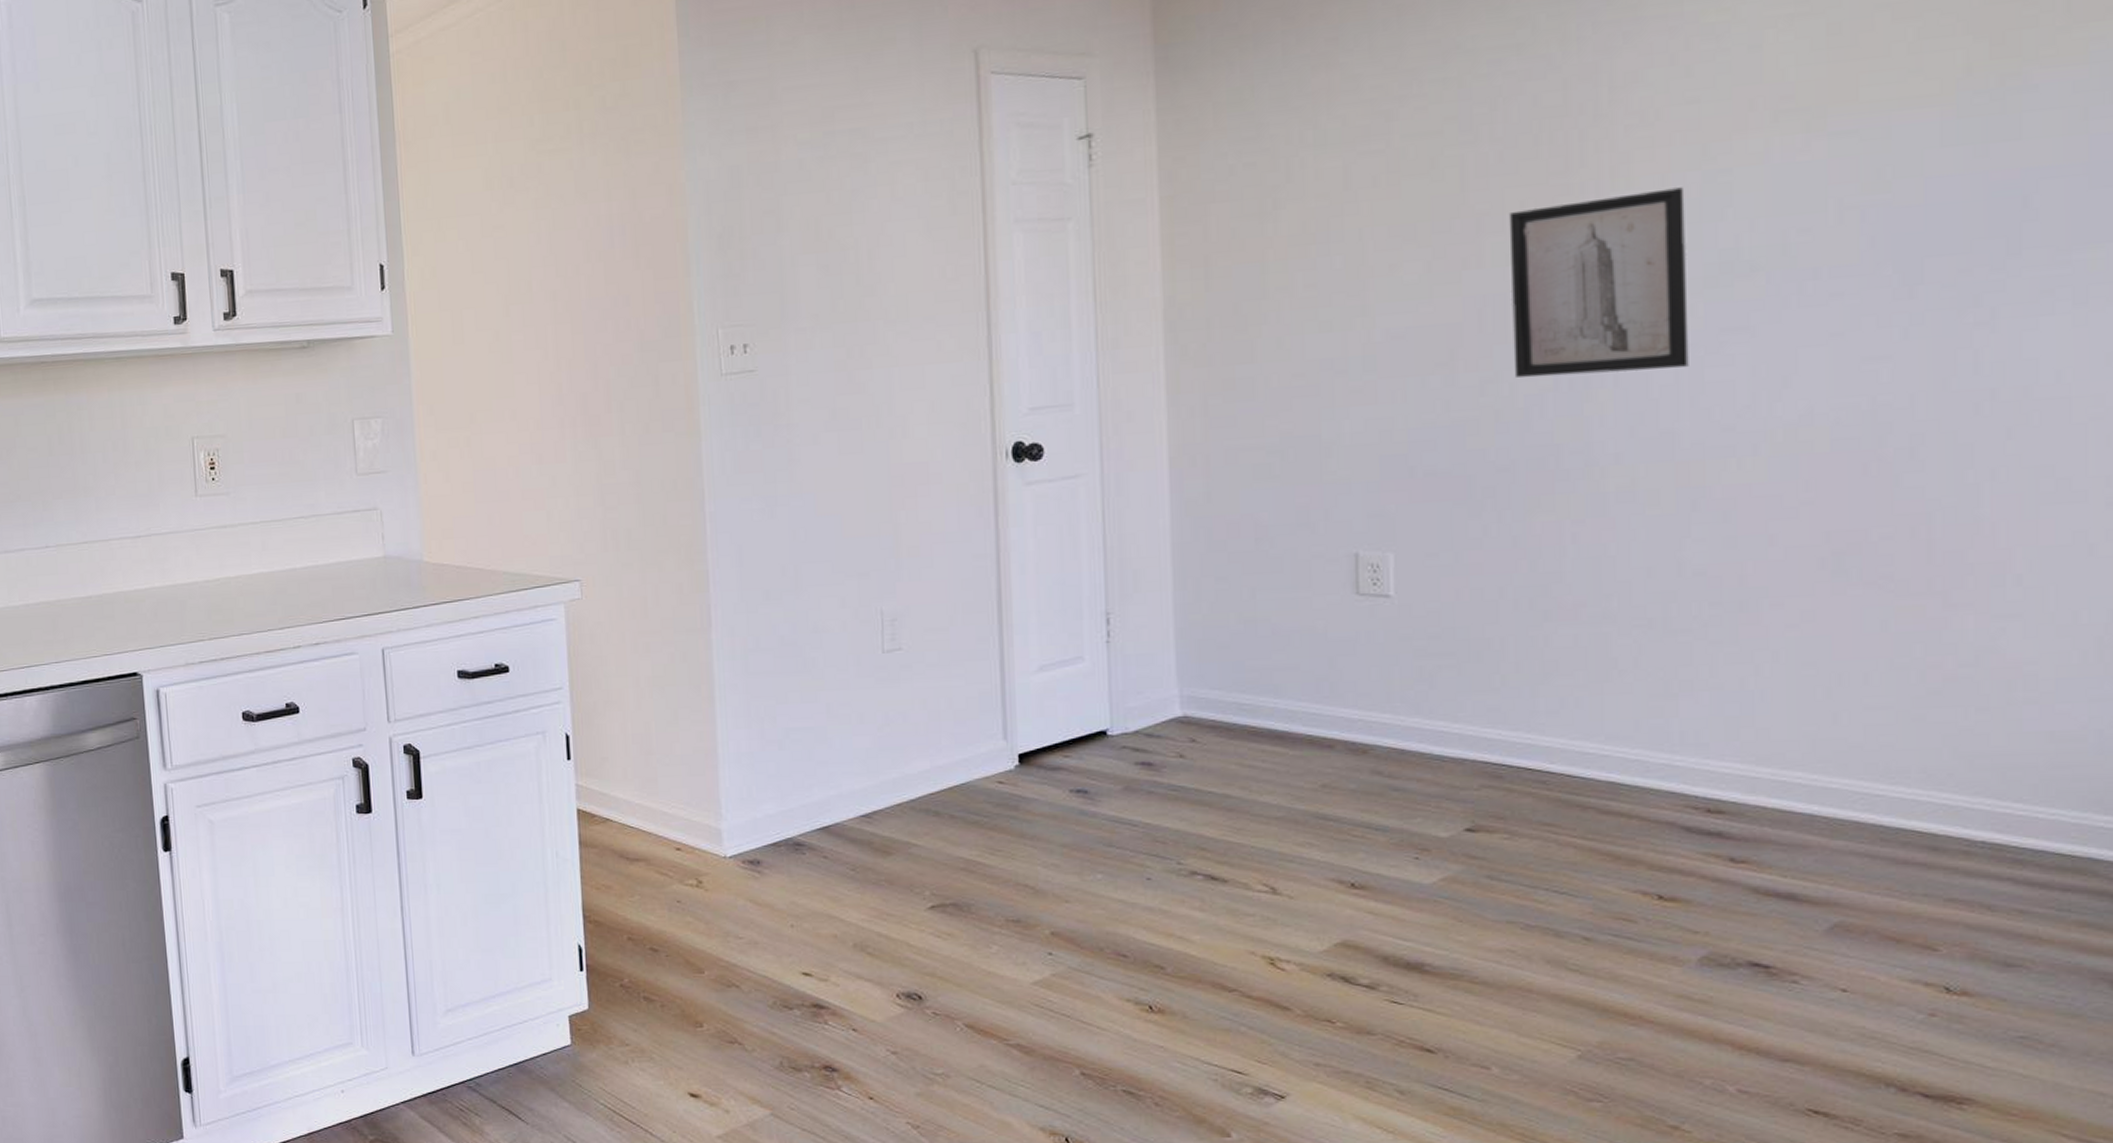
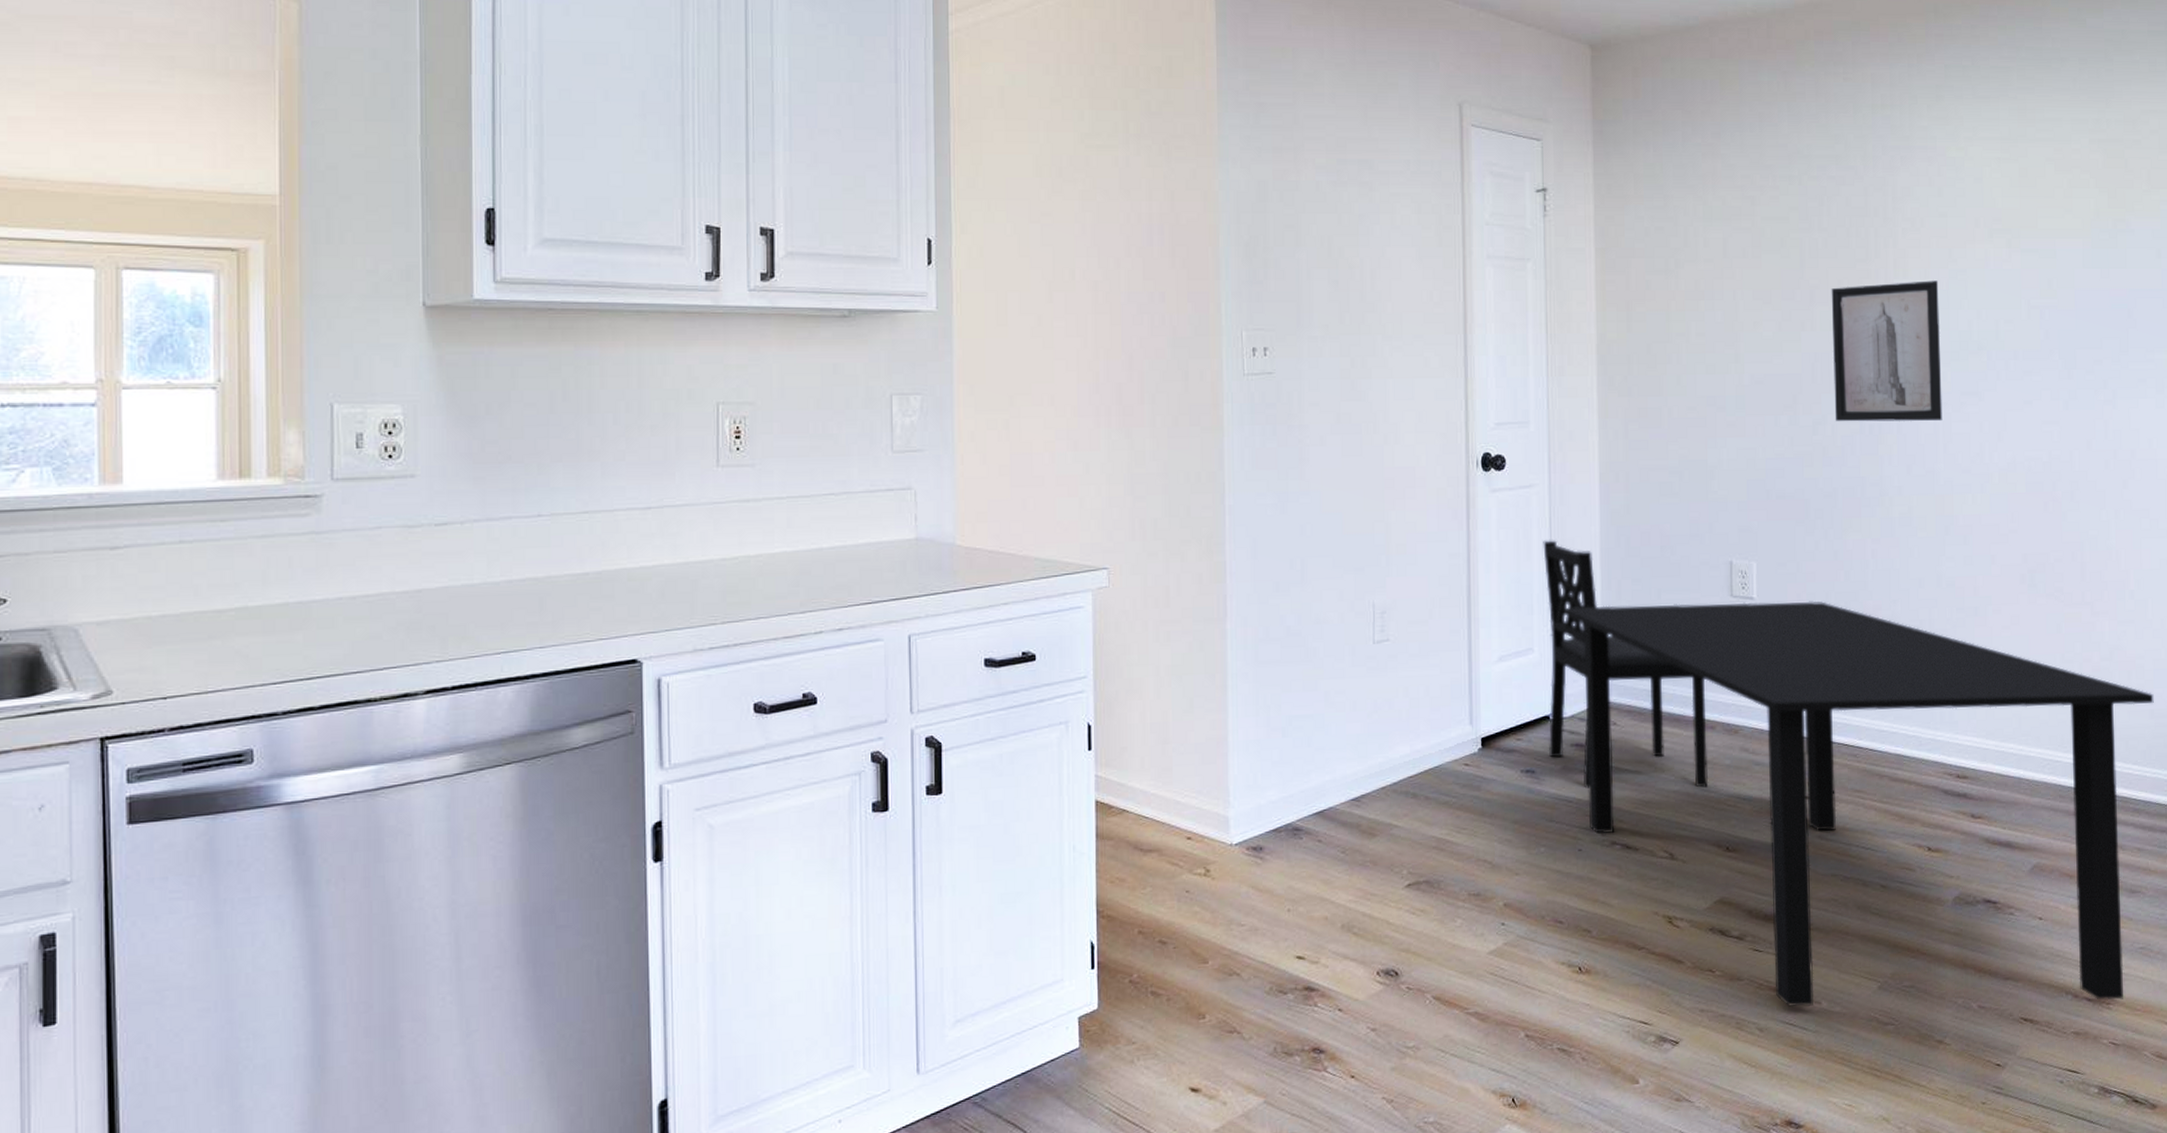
dining set: none [1094,535,2055,1100] -> present [1543,540,2154,1008]

